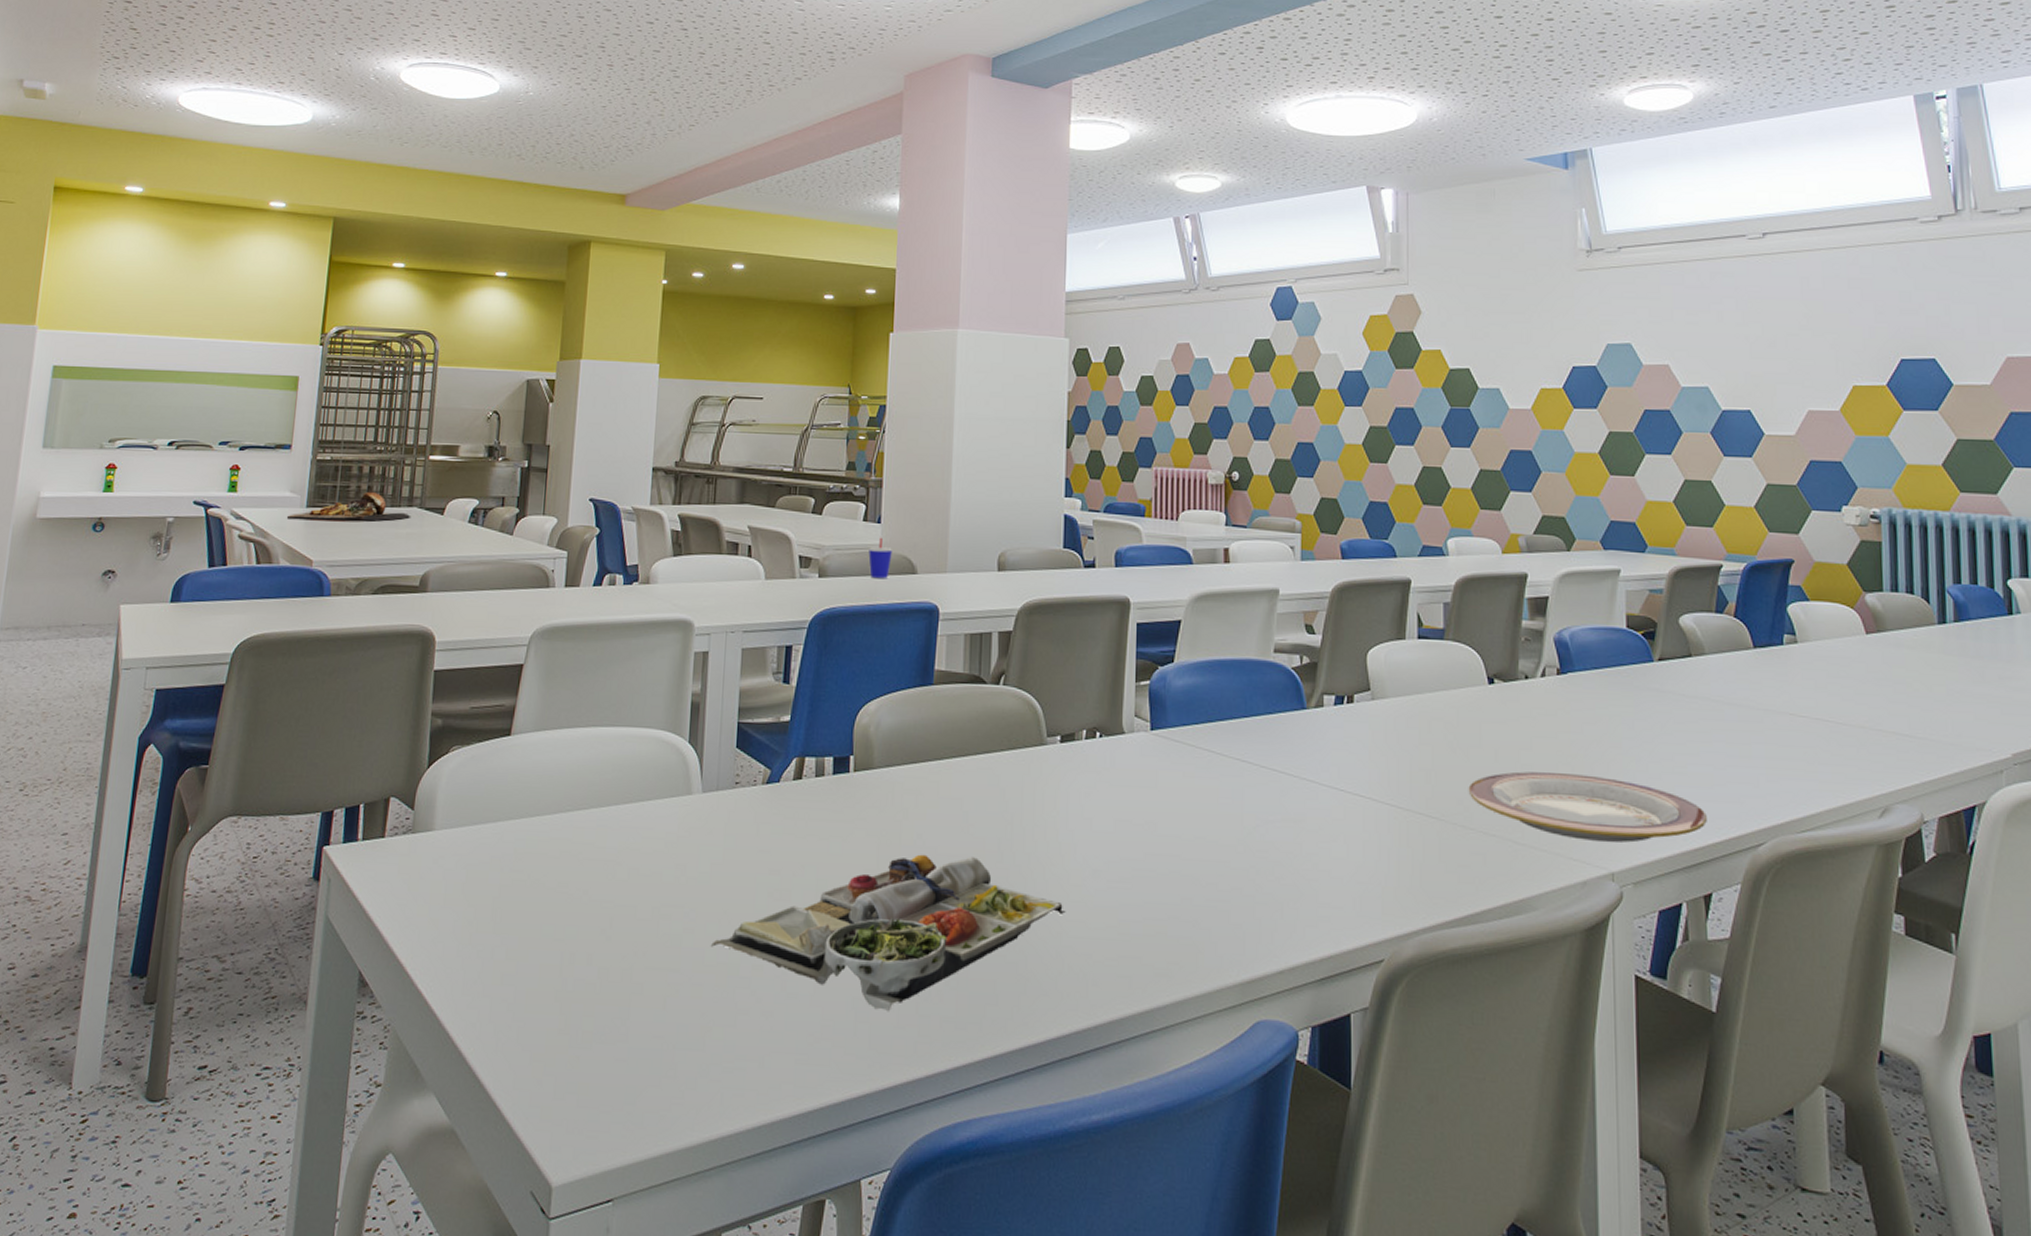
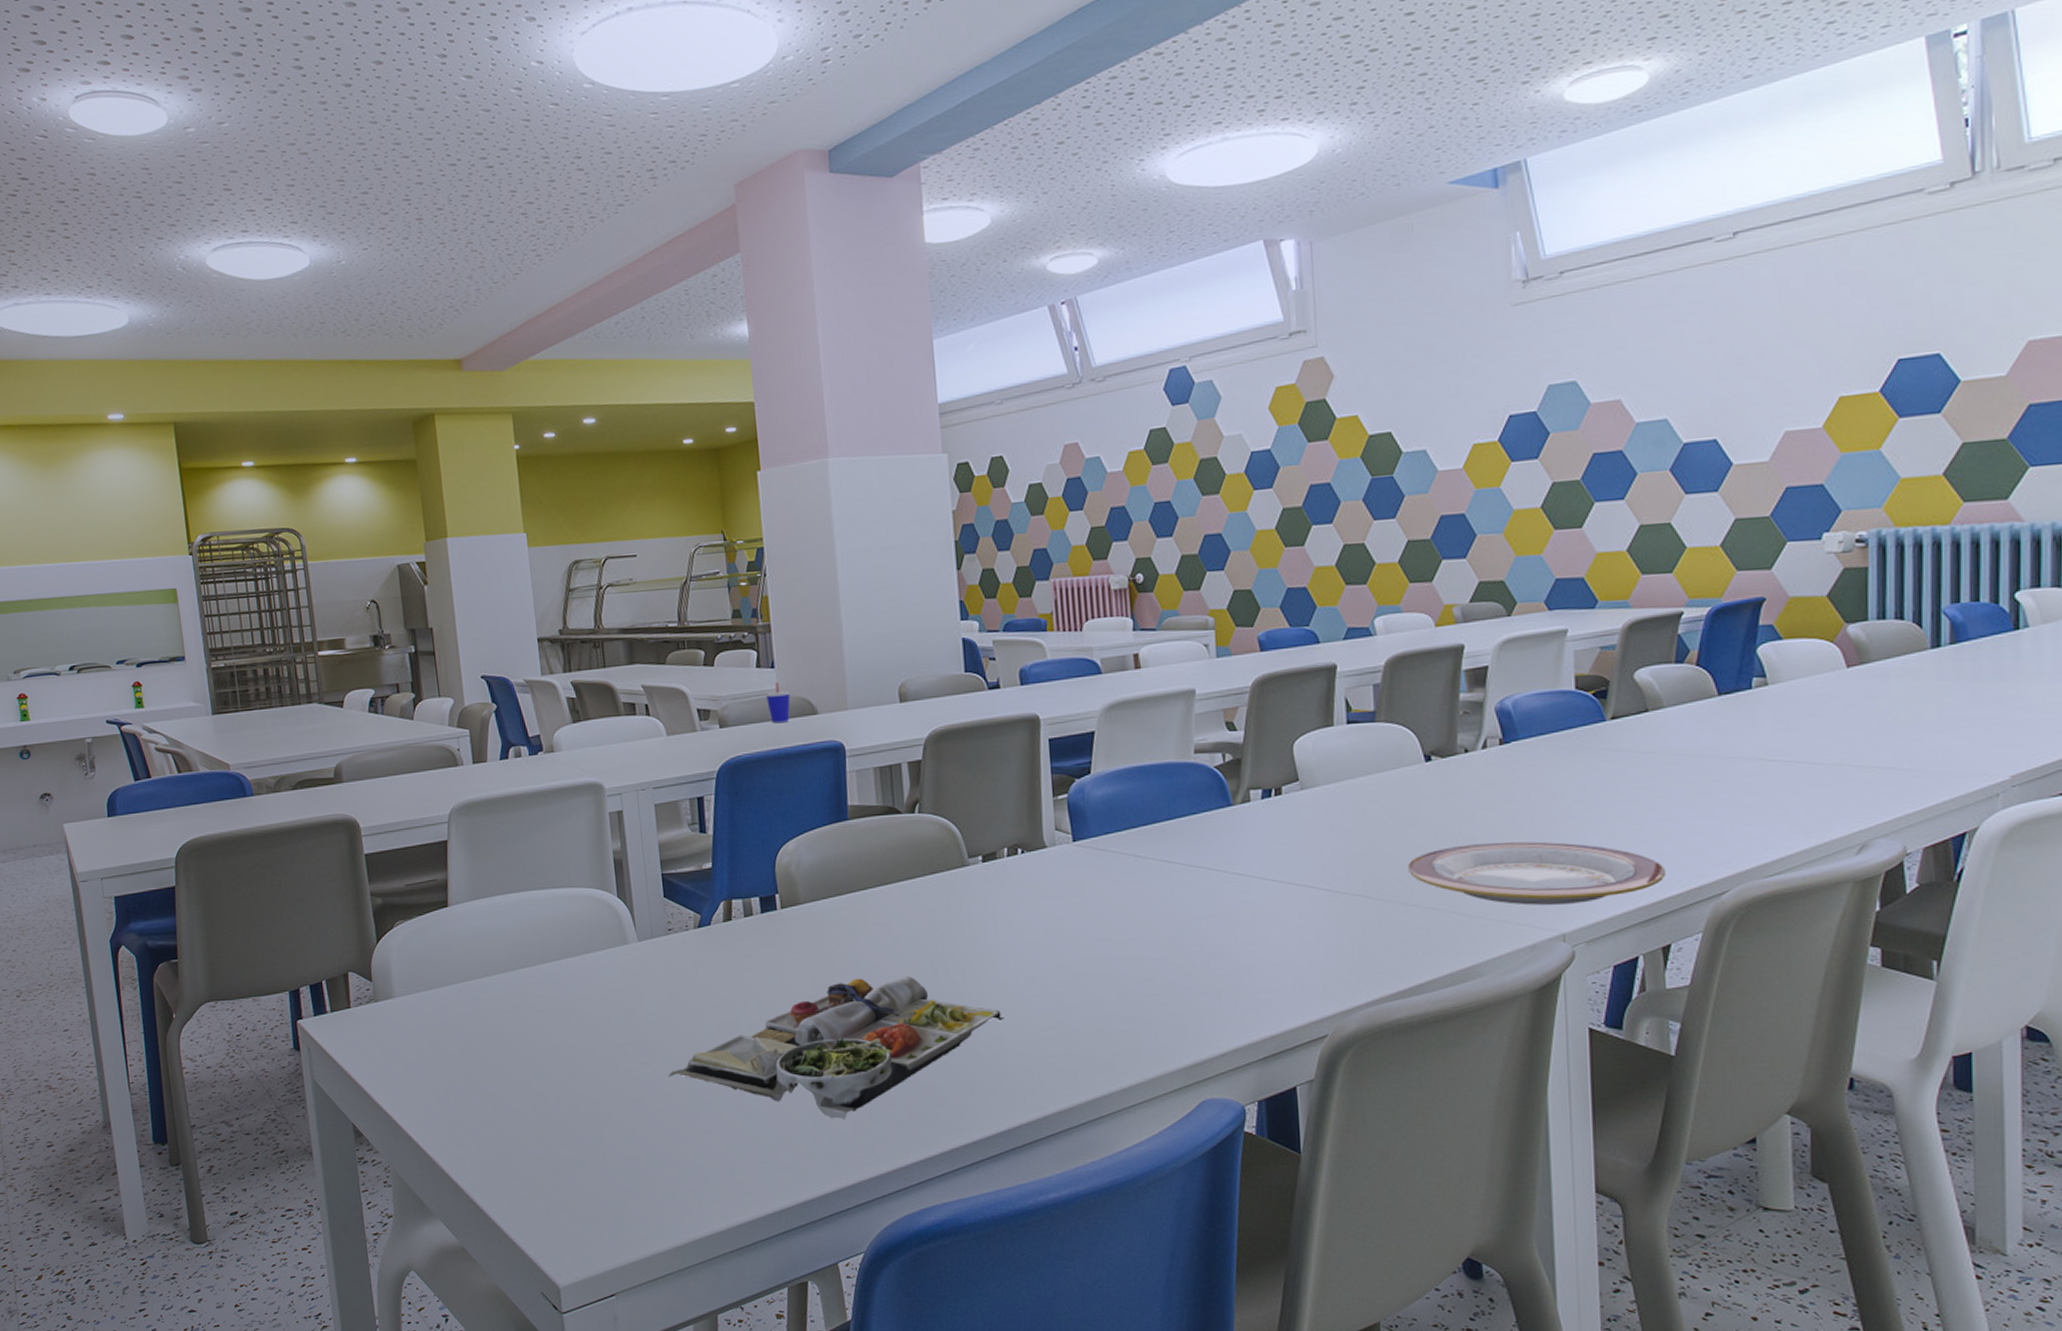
food tray: present [286,492,410,523] -> none [195,693,312,728]

